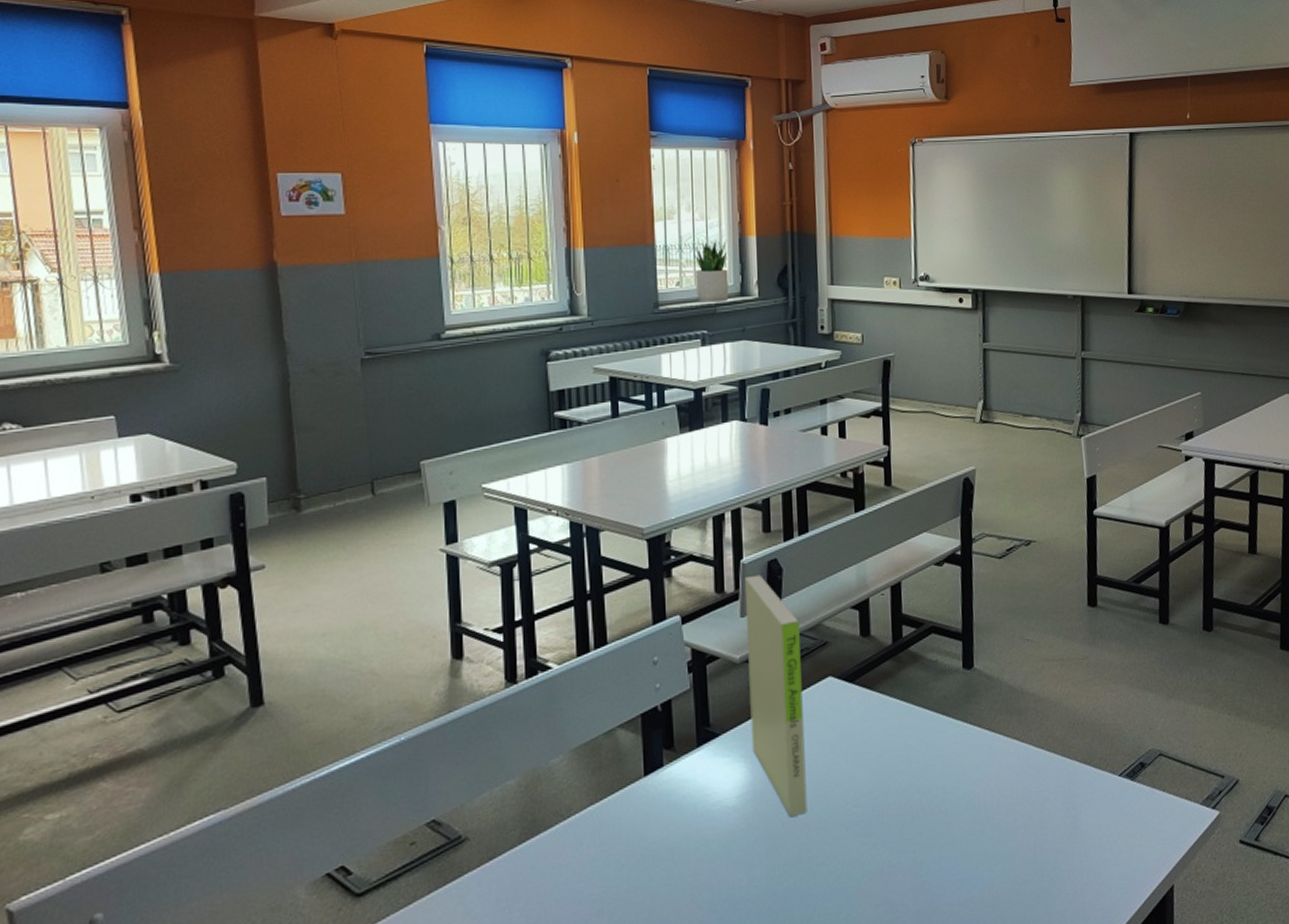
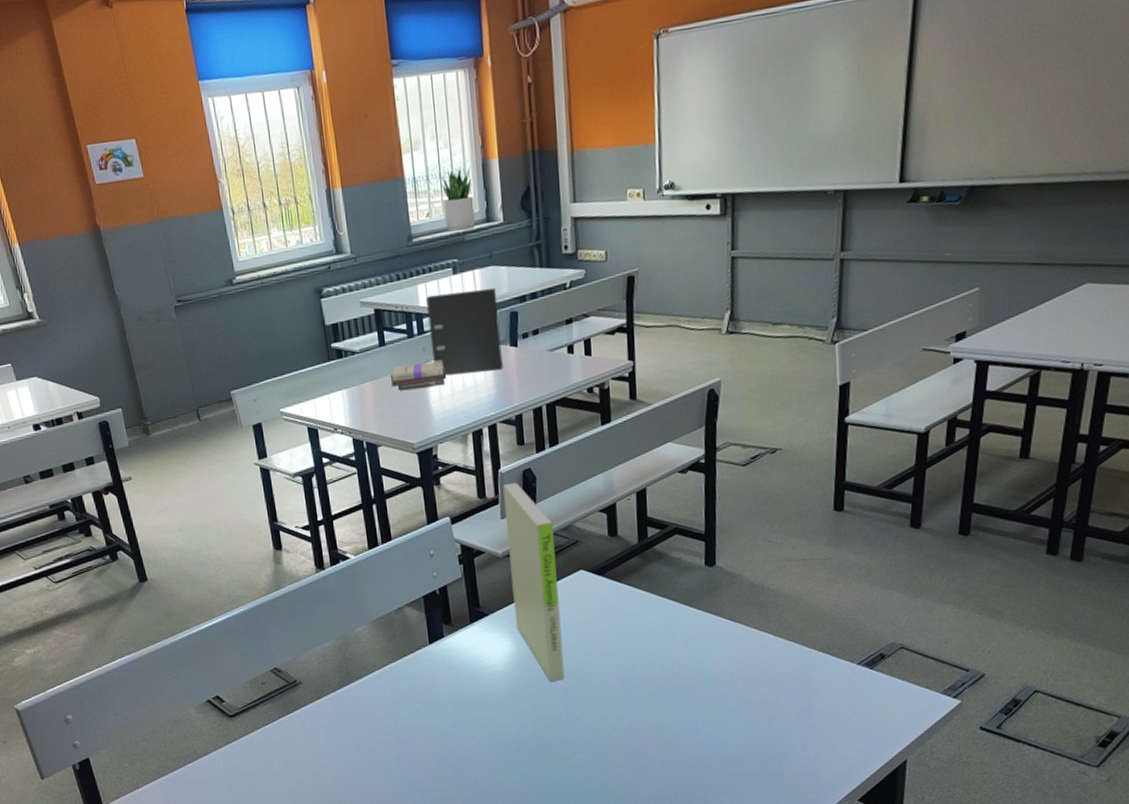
books: none [623,437,688,468] -> present [391,361,447,391]
binder: none [670,363,751,453] -> present [426,288,503,376]

